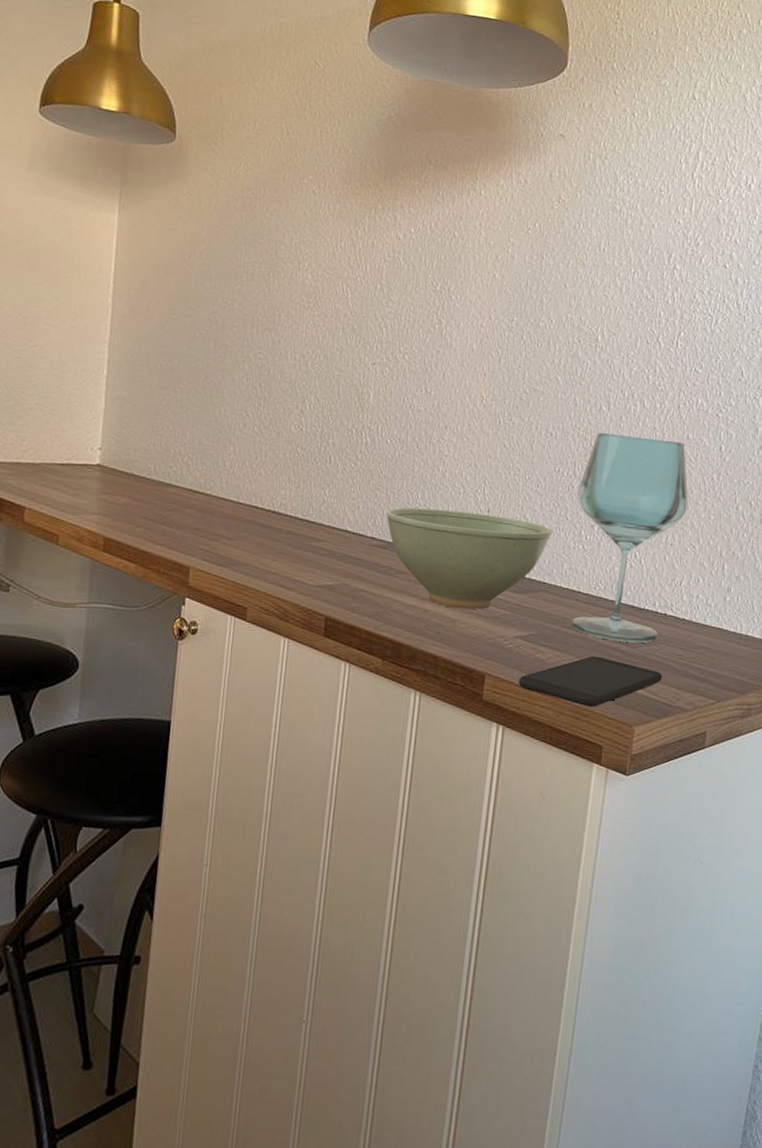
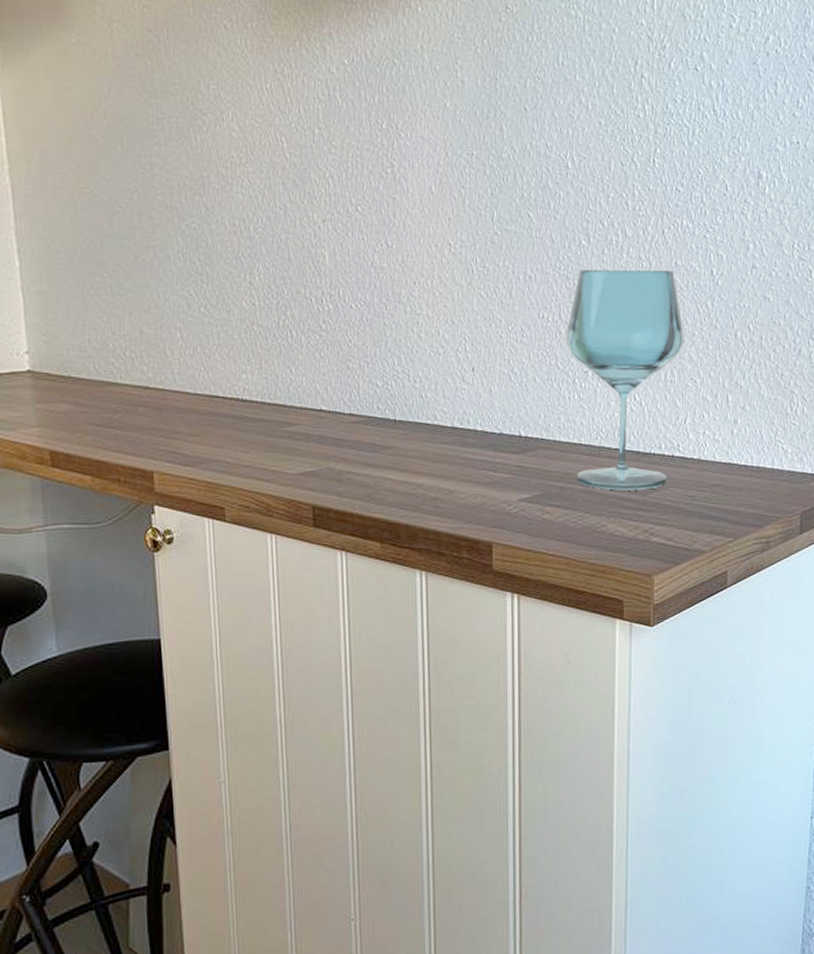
bowl: present [385,507,553,610] -> none [361,373,545,479]
mobile phone: present [518,656,663,708] -> none [528,509,677,563]

